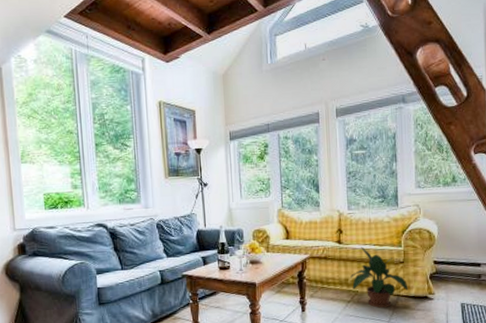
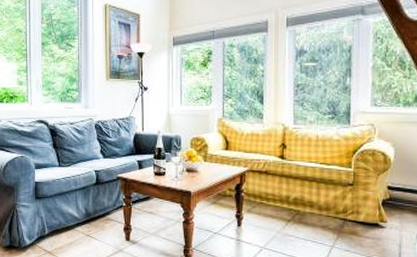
potted plant: present [350,247,409,308] -> none [292,164,357,231]

